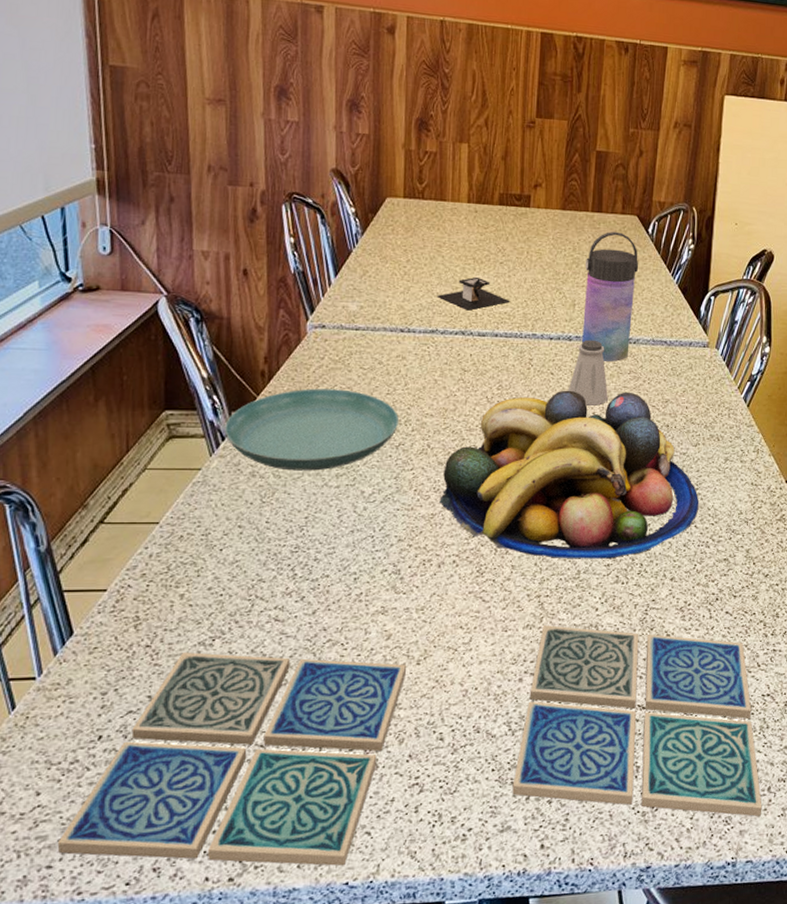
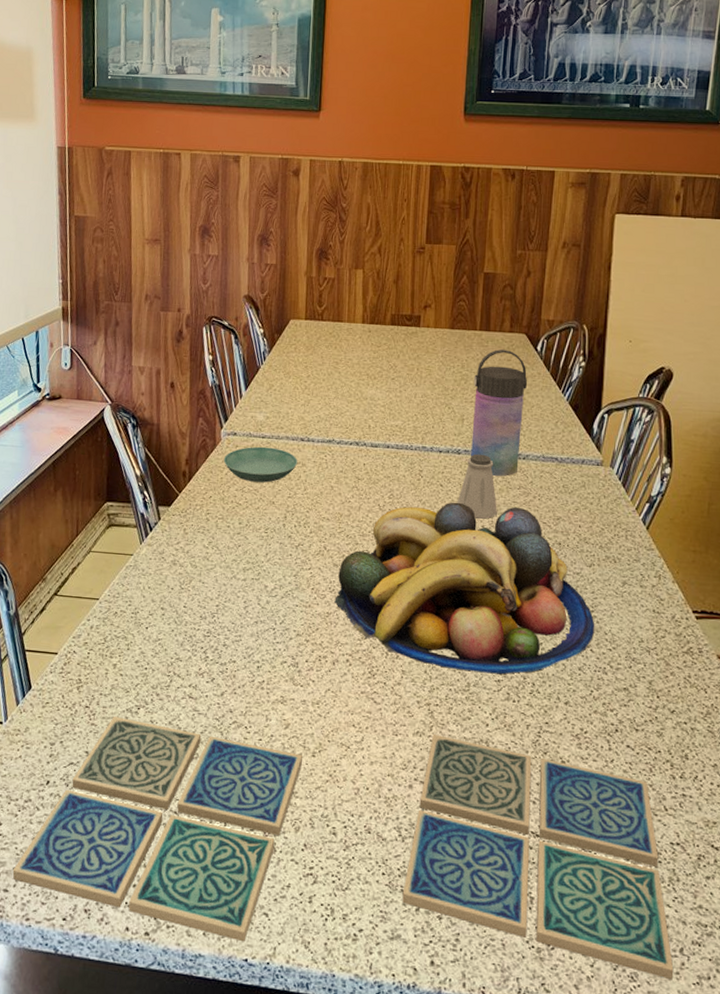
saucer: present [224,388,399,471] -> none [152,489,298,564]
saucer: none [310,339,398,379] -> present [223,446,298,483]
architectural model: present [437,276,510,311] -> none [333,391,401,423]

